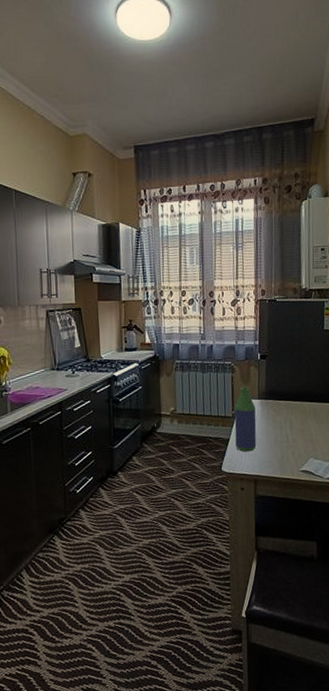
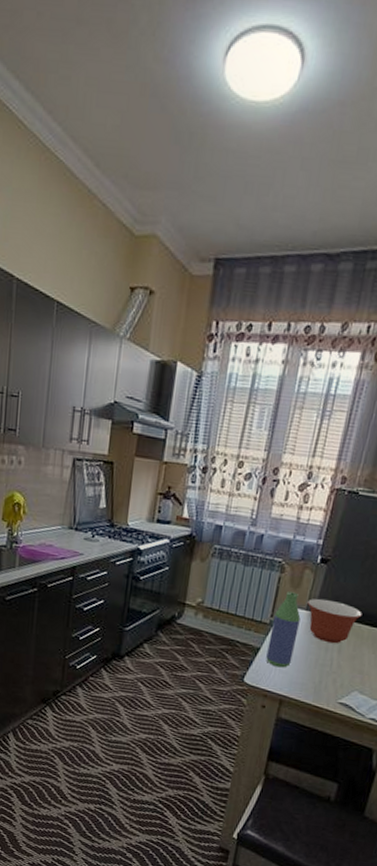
mixing bowl: none [258,387,301,423] -> present [307,598,363,644]

